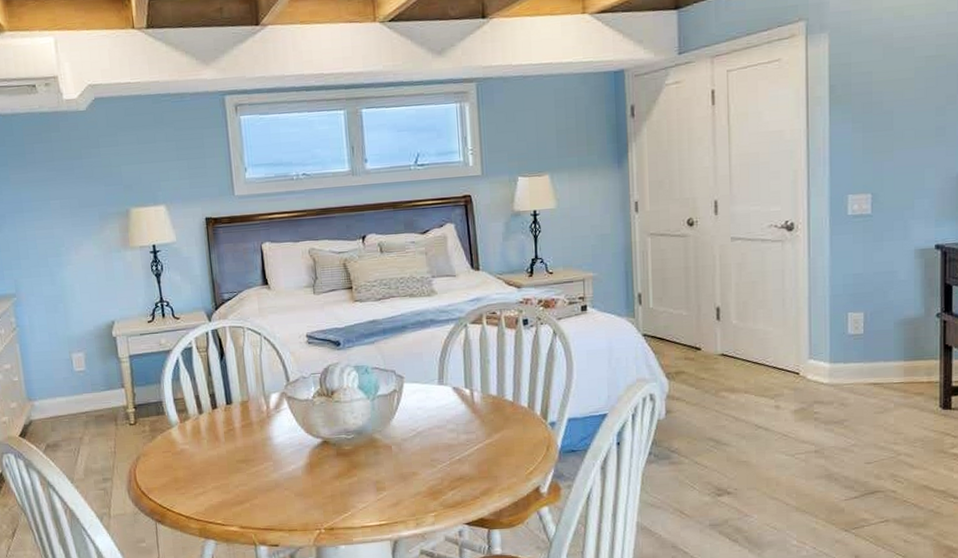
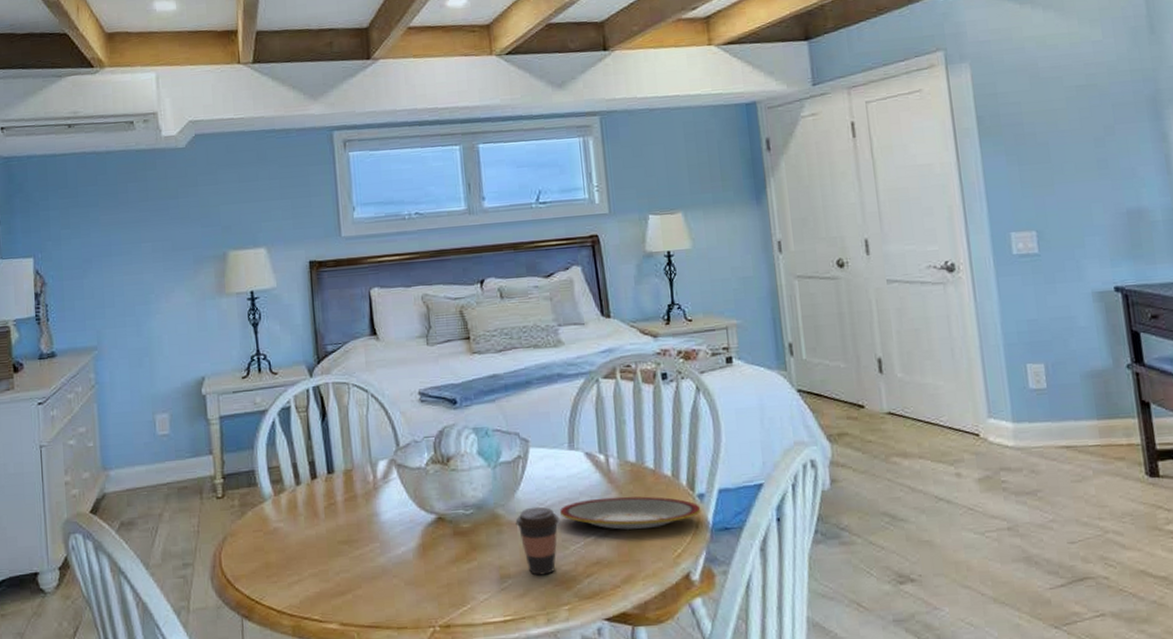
coffee cup: none [390,432,429,489] -> present [515,506,560,576]
plate: none [429,424,552,452] -> present [559,496,701,530]

